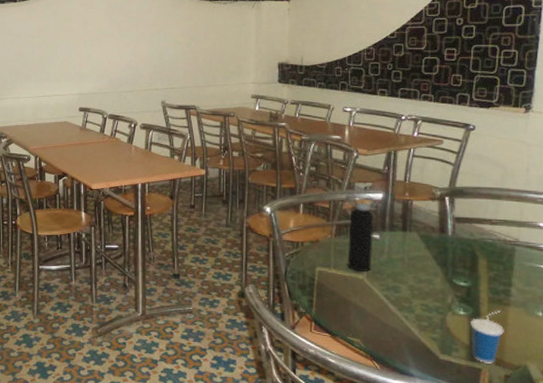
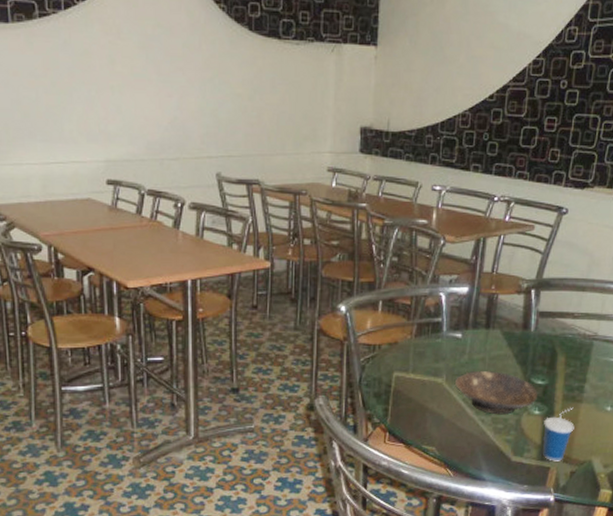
water bottle: present [347,192,374,271] -> none [426,286,458,374]
bowl: none [375,269,461,313] -> present [454,370,537,415]

